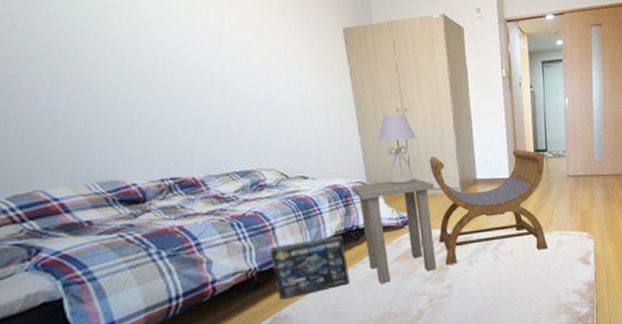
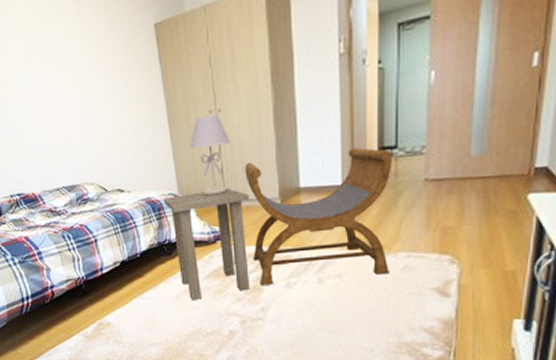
box: present [270,235,349,300] -> none [94,249,162,308]

